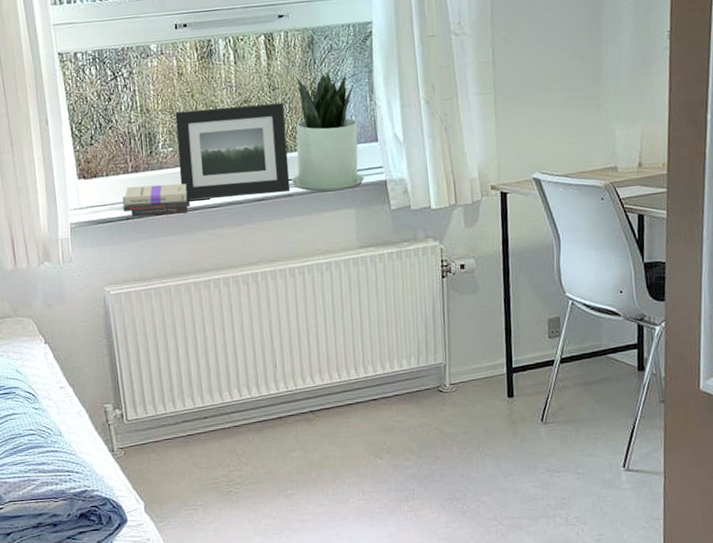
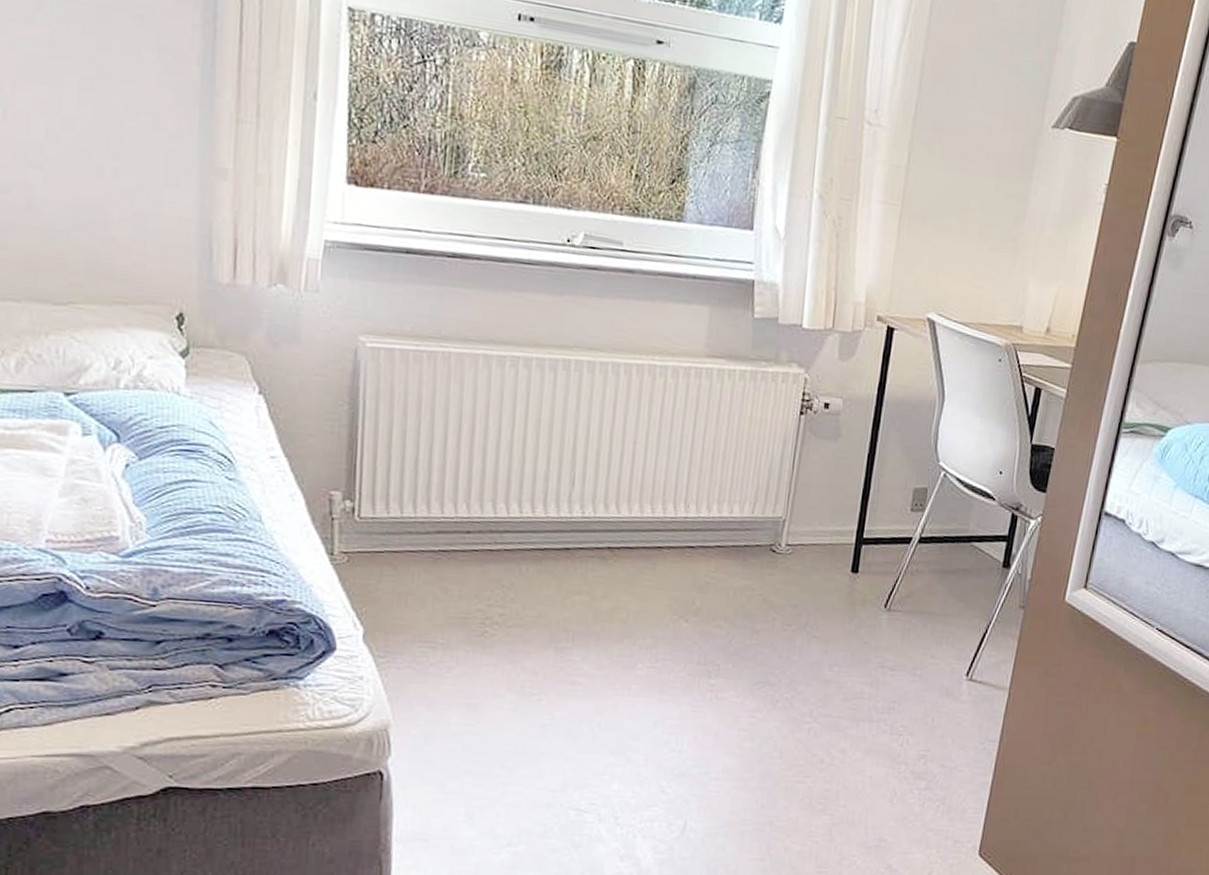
books: present [122,183,190,217] -> none [403,209,498,264]
picture frame: present [175,102,291,200] -> none [489,128,644,267]
planter: present [291,71,365,192] -> none [635,124,737,282]

